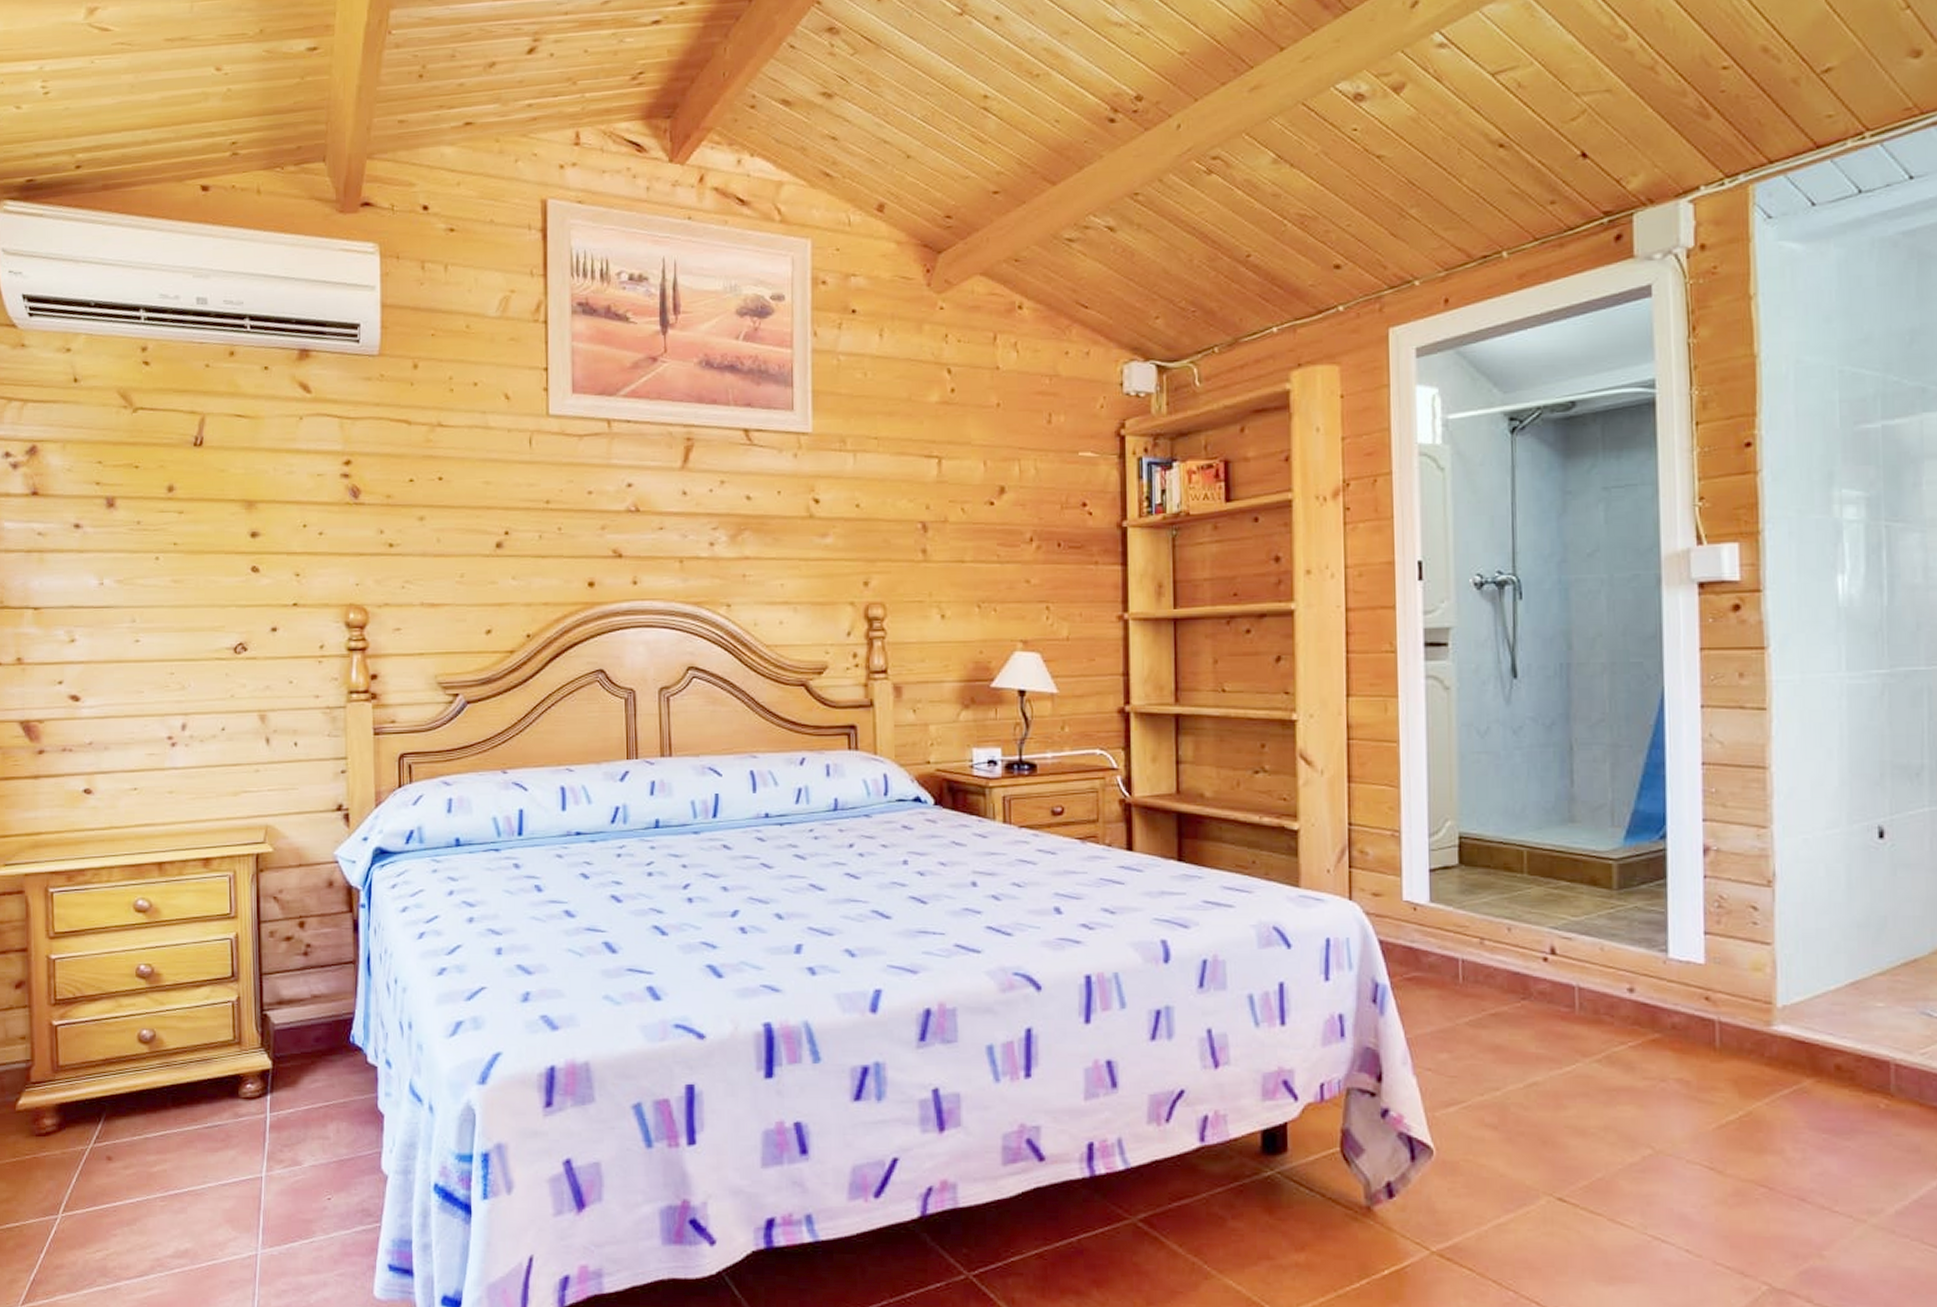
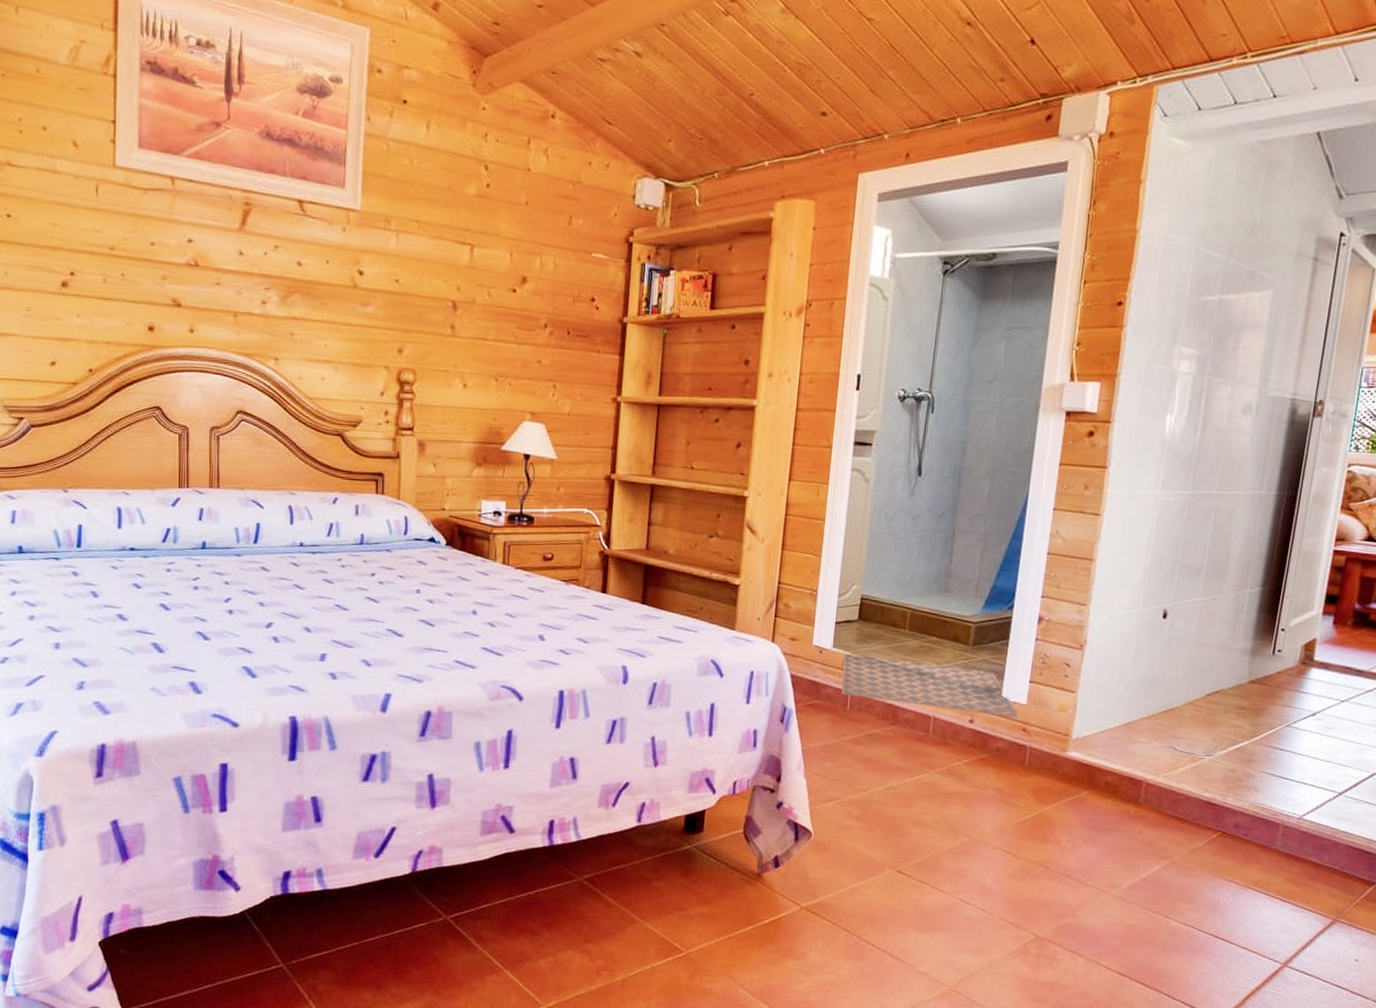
bath mat: none [1445,910,1699,983] -> present [841,654,1020,718]

